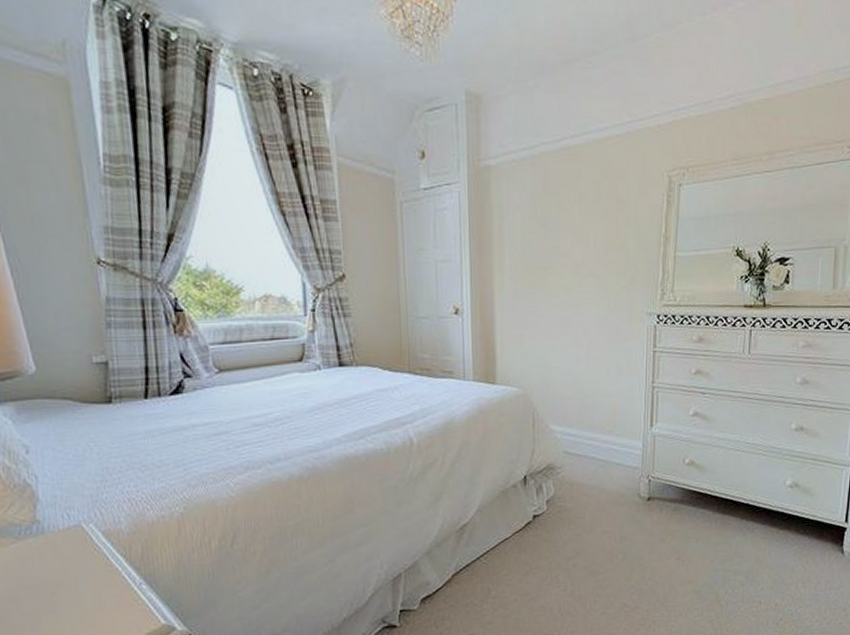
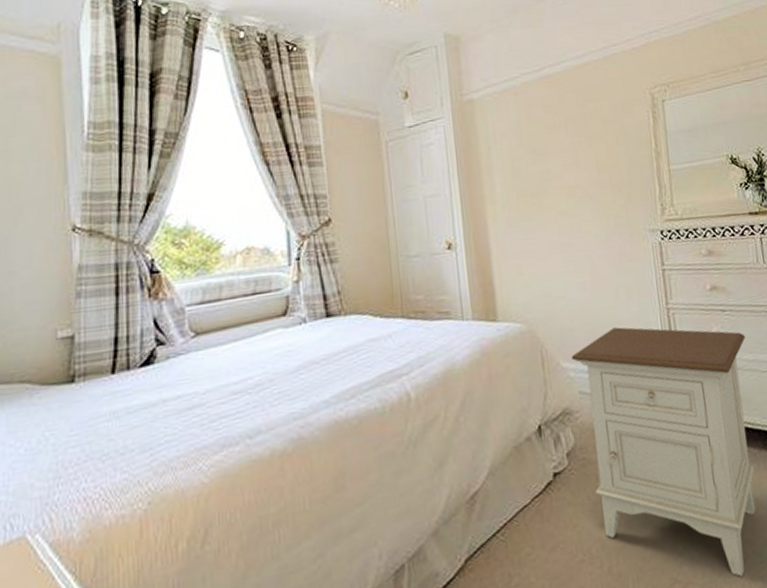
nightstand: none [560,399,719,608] -> present [571,327,756,578]

